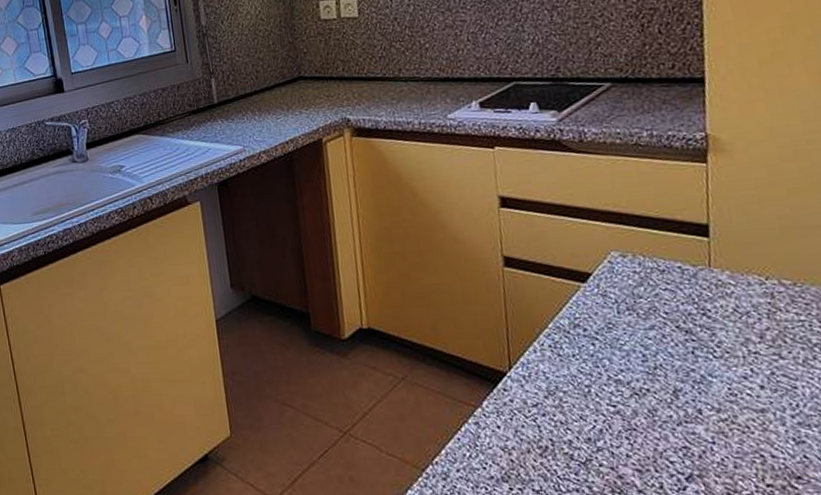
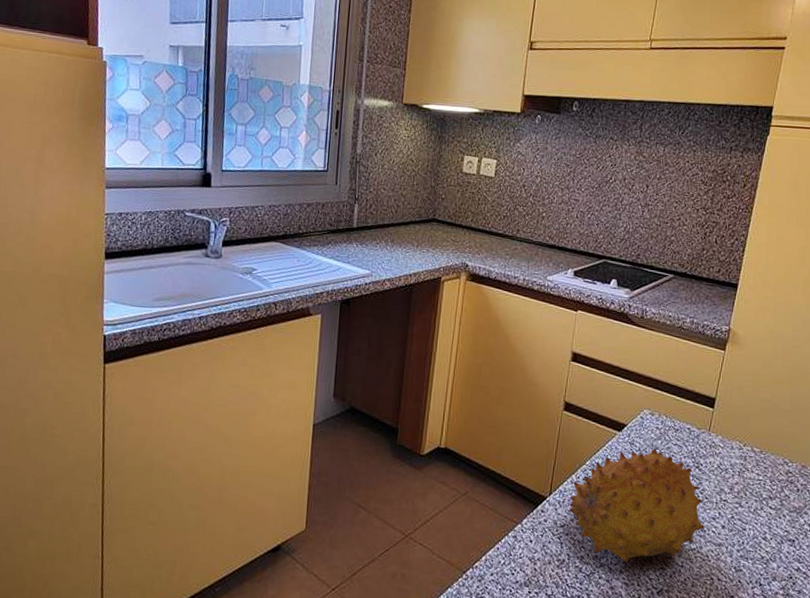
fruit: none [536,298,735,445] -> present [569,448,705,564]

